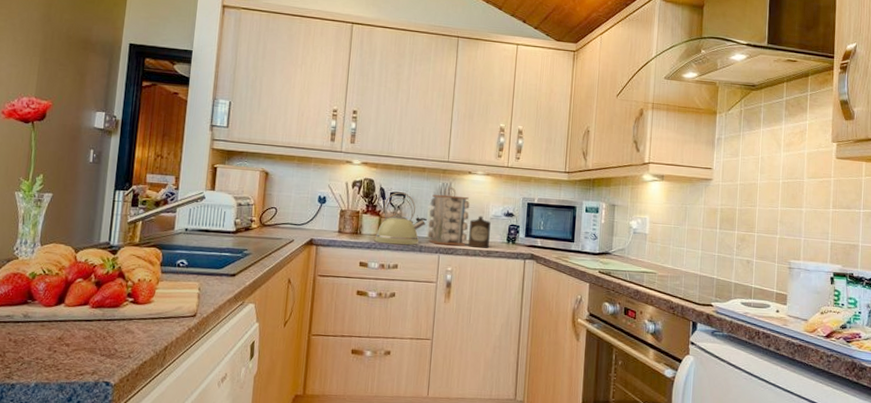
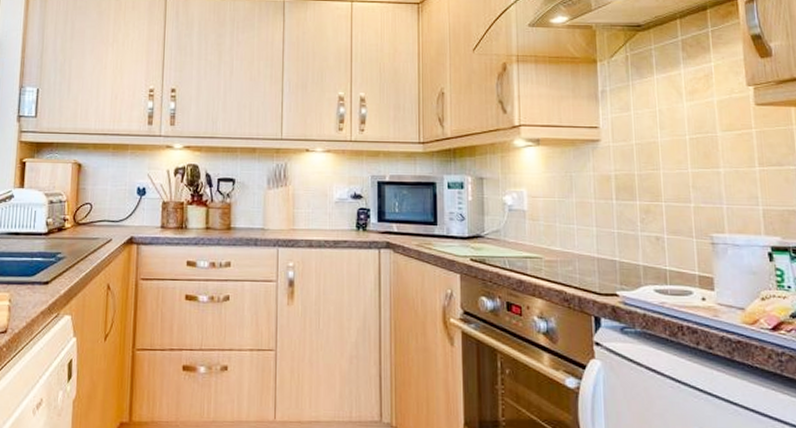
kettle: present [374,192,427,246] -> none [202,177,261,239]
spice rack: present [428,187,470,247] -> none [263,168,309,238]
canister: present [468,215,491,249] -> none [310,200,337,239]

